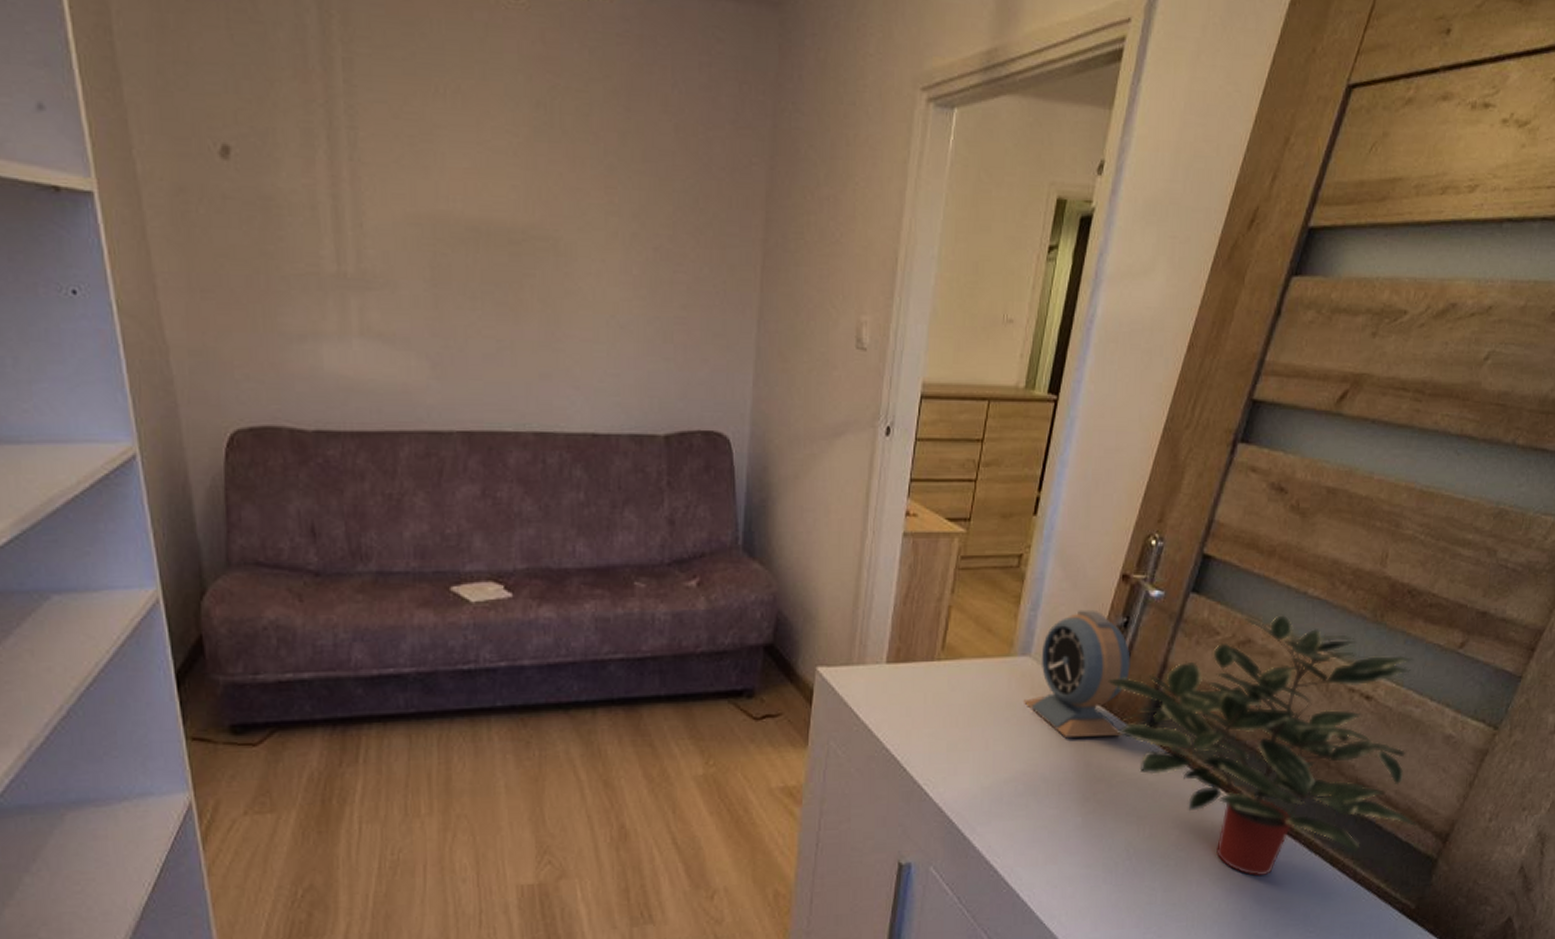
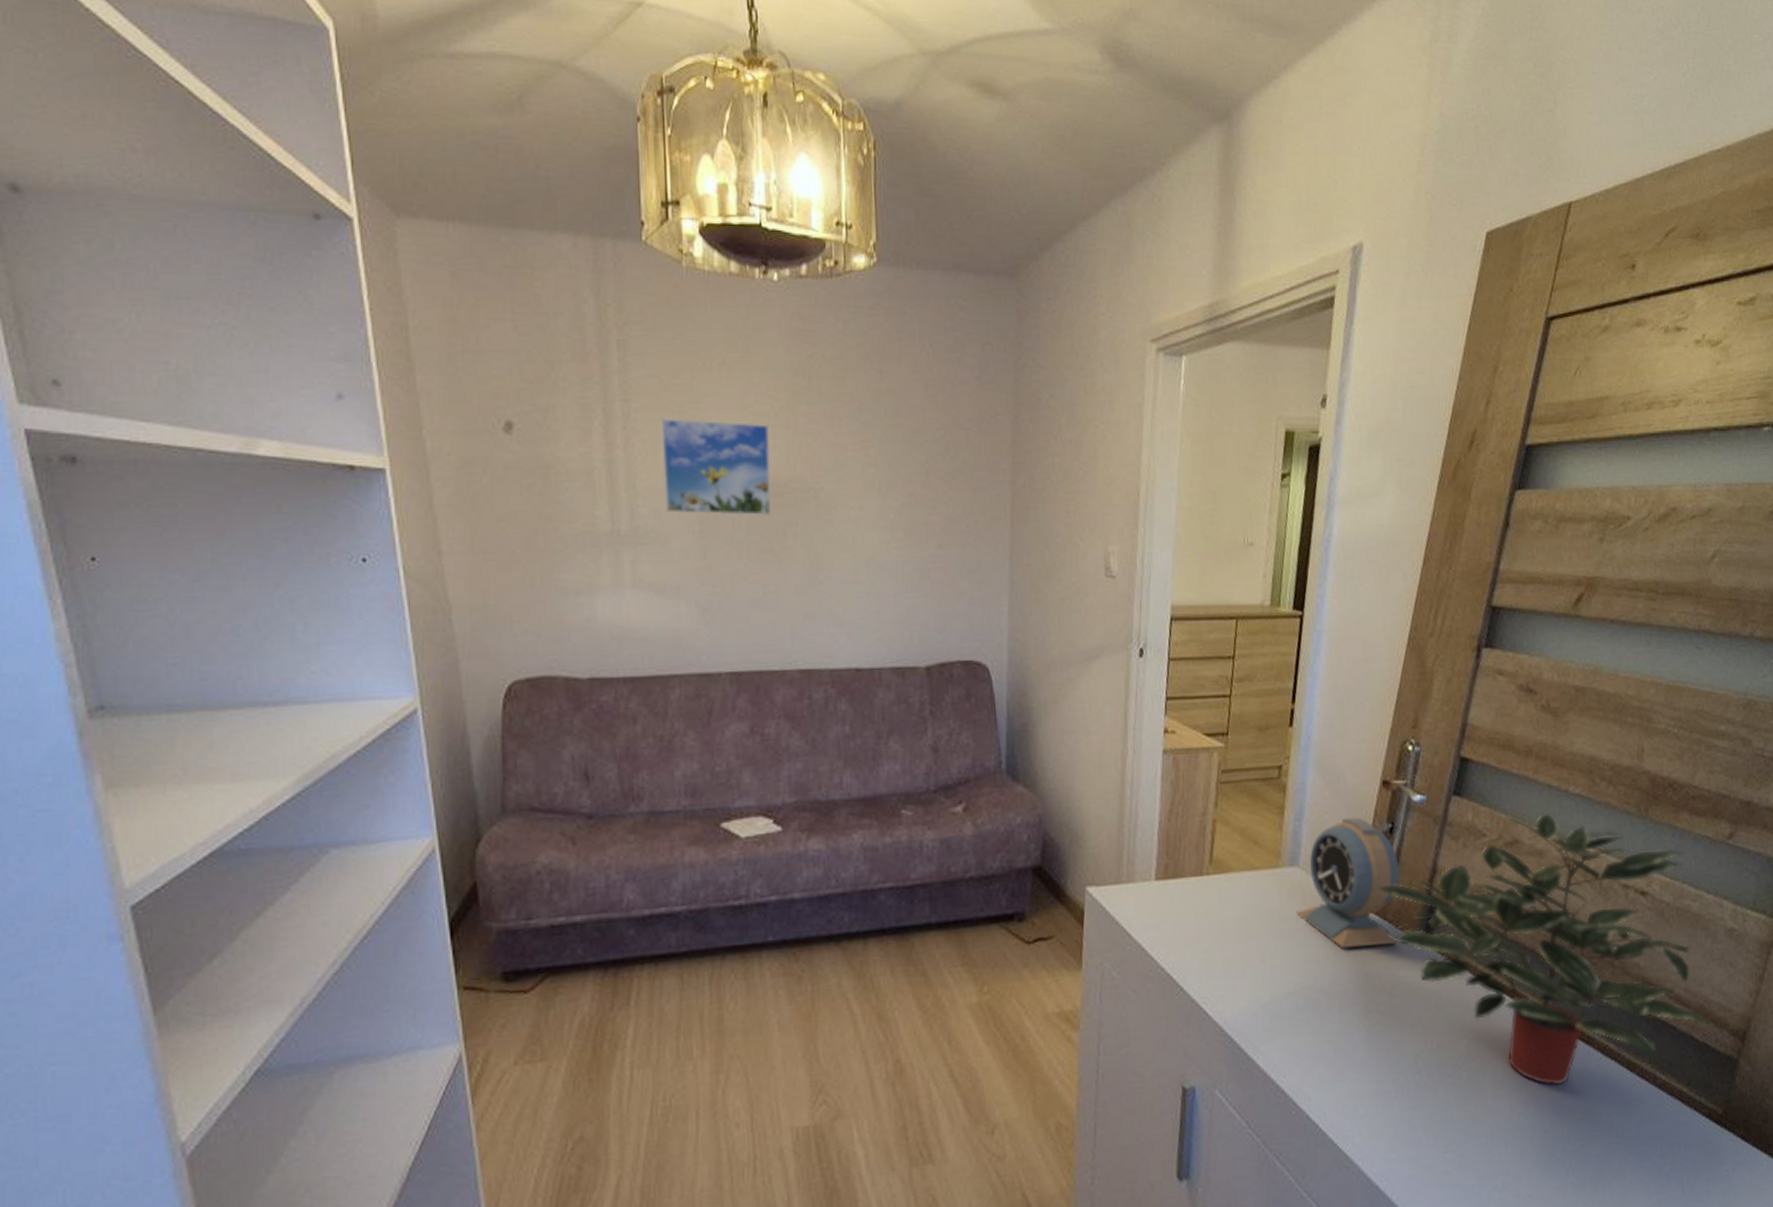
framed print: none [390,150,508,264] -> present [660,419,772,515]

